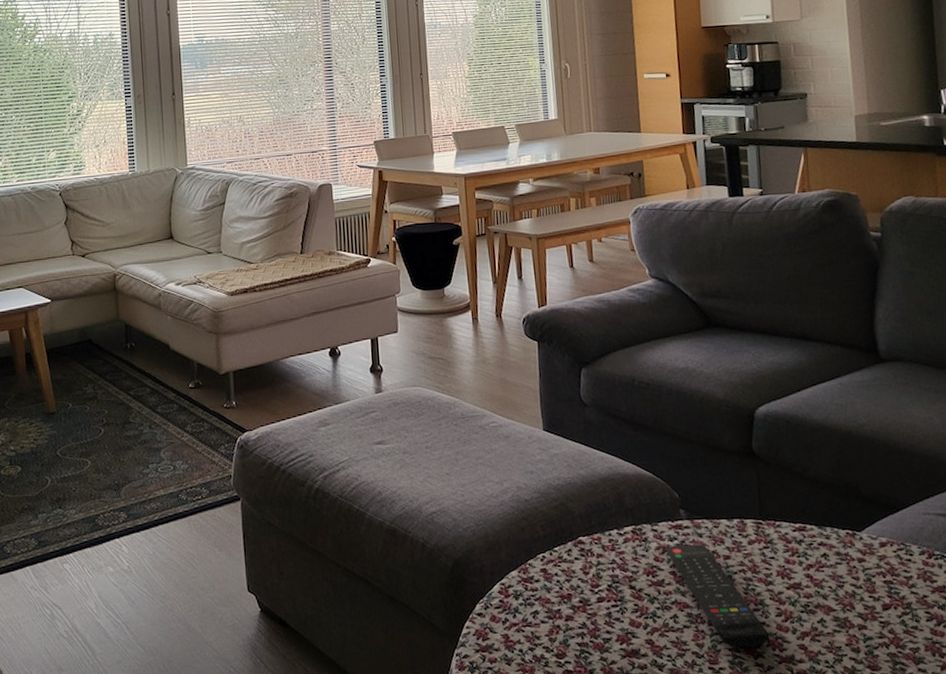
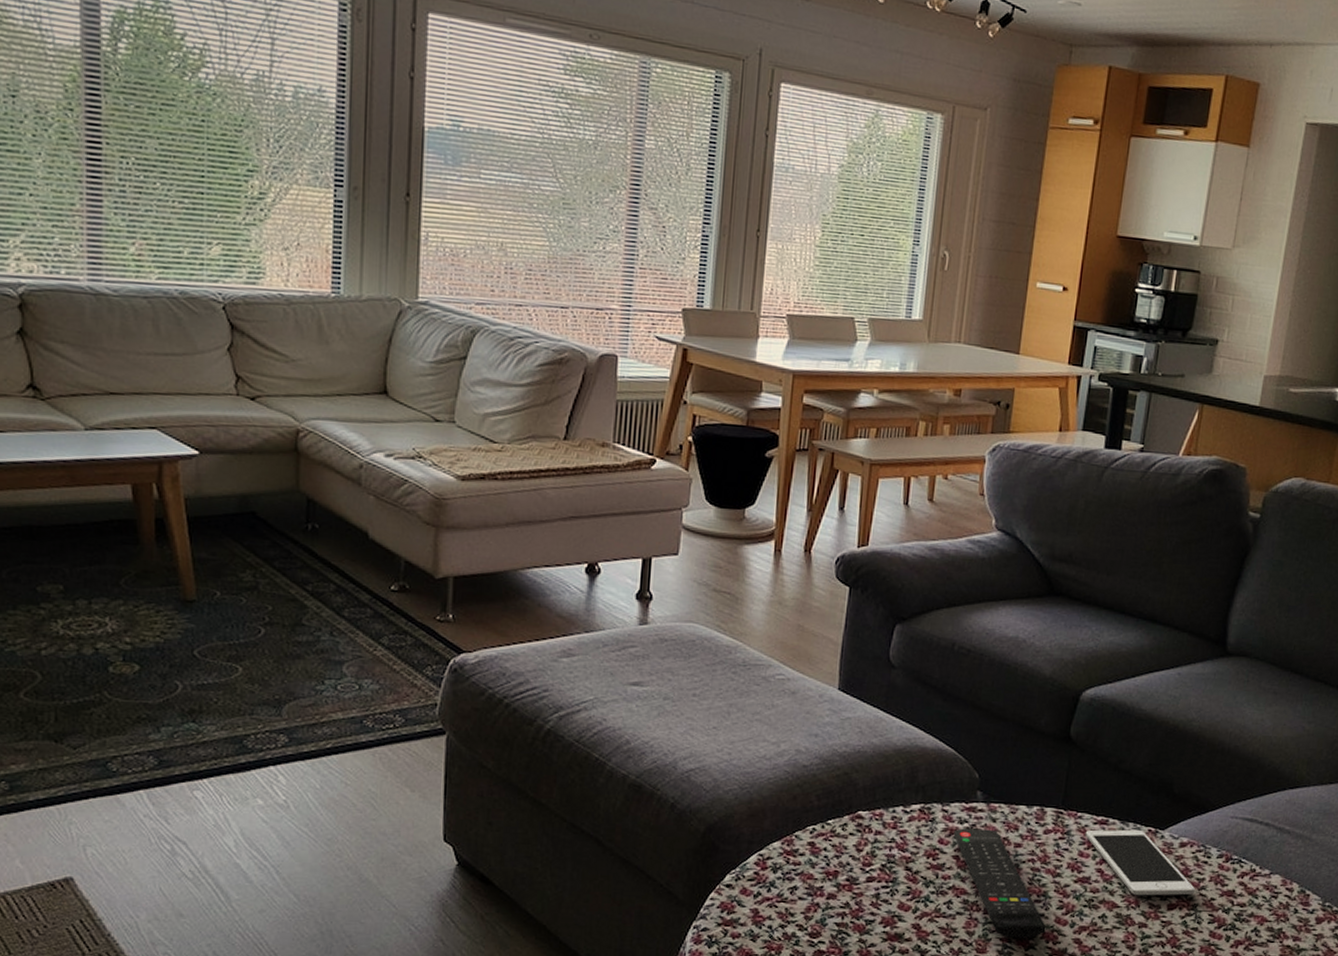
cell phone: none [787,533,905,598] -> present [1085,829,1195,896]

